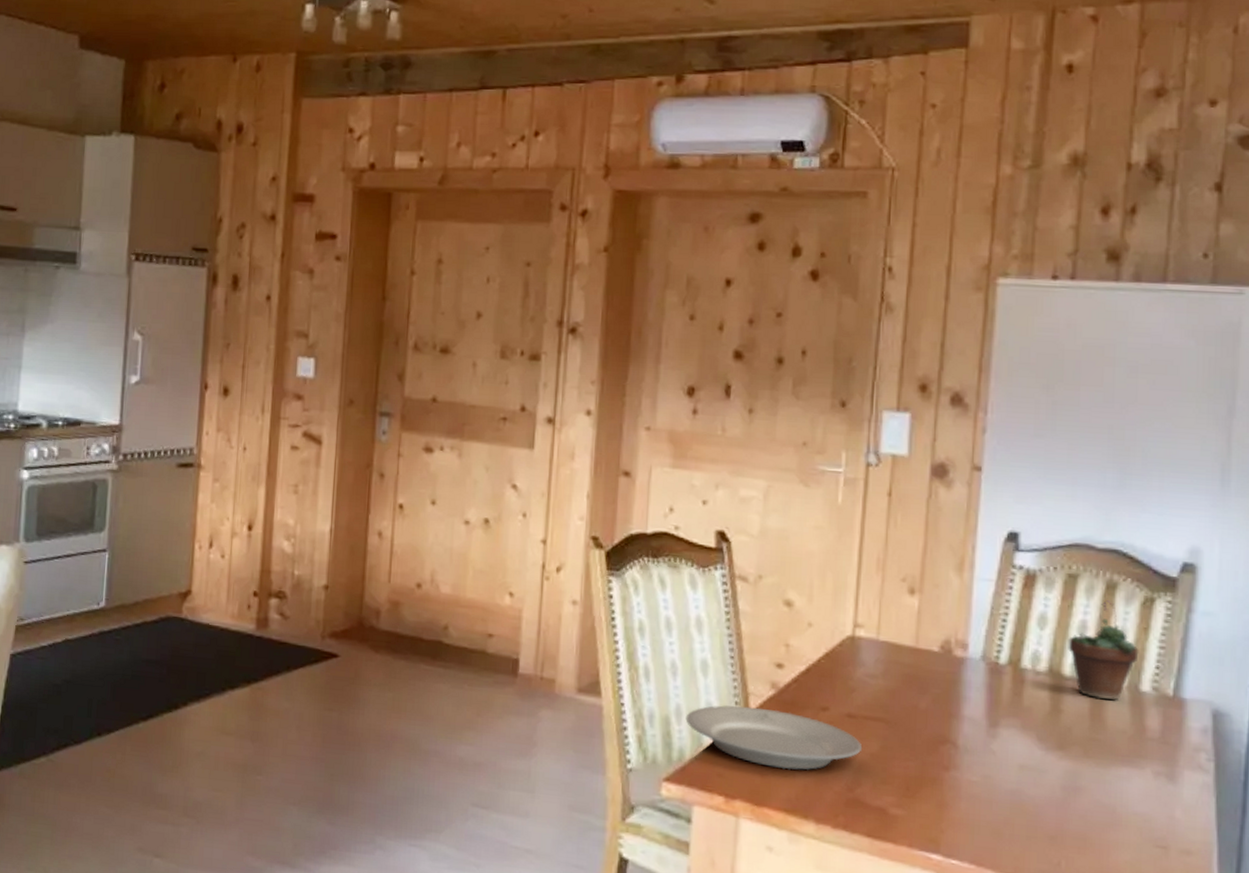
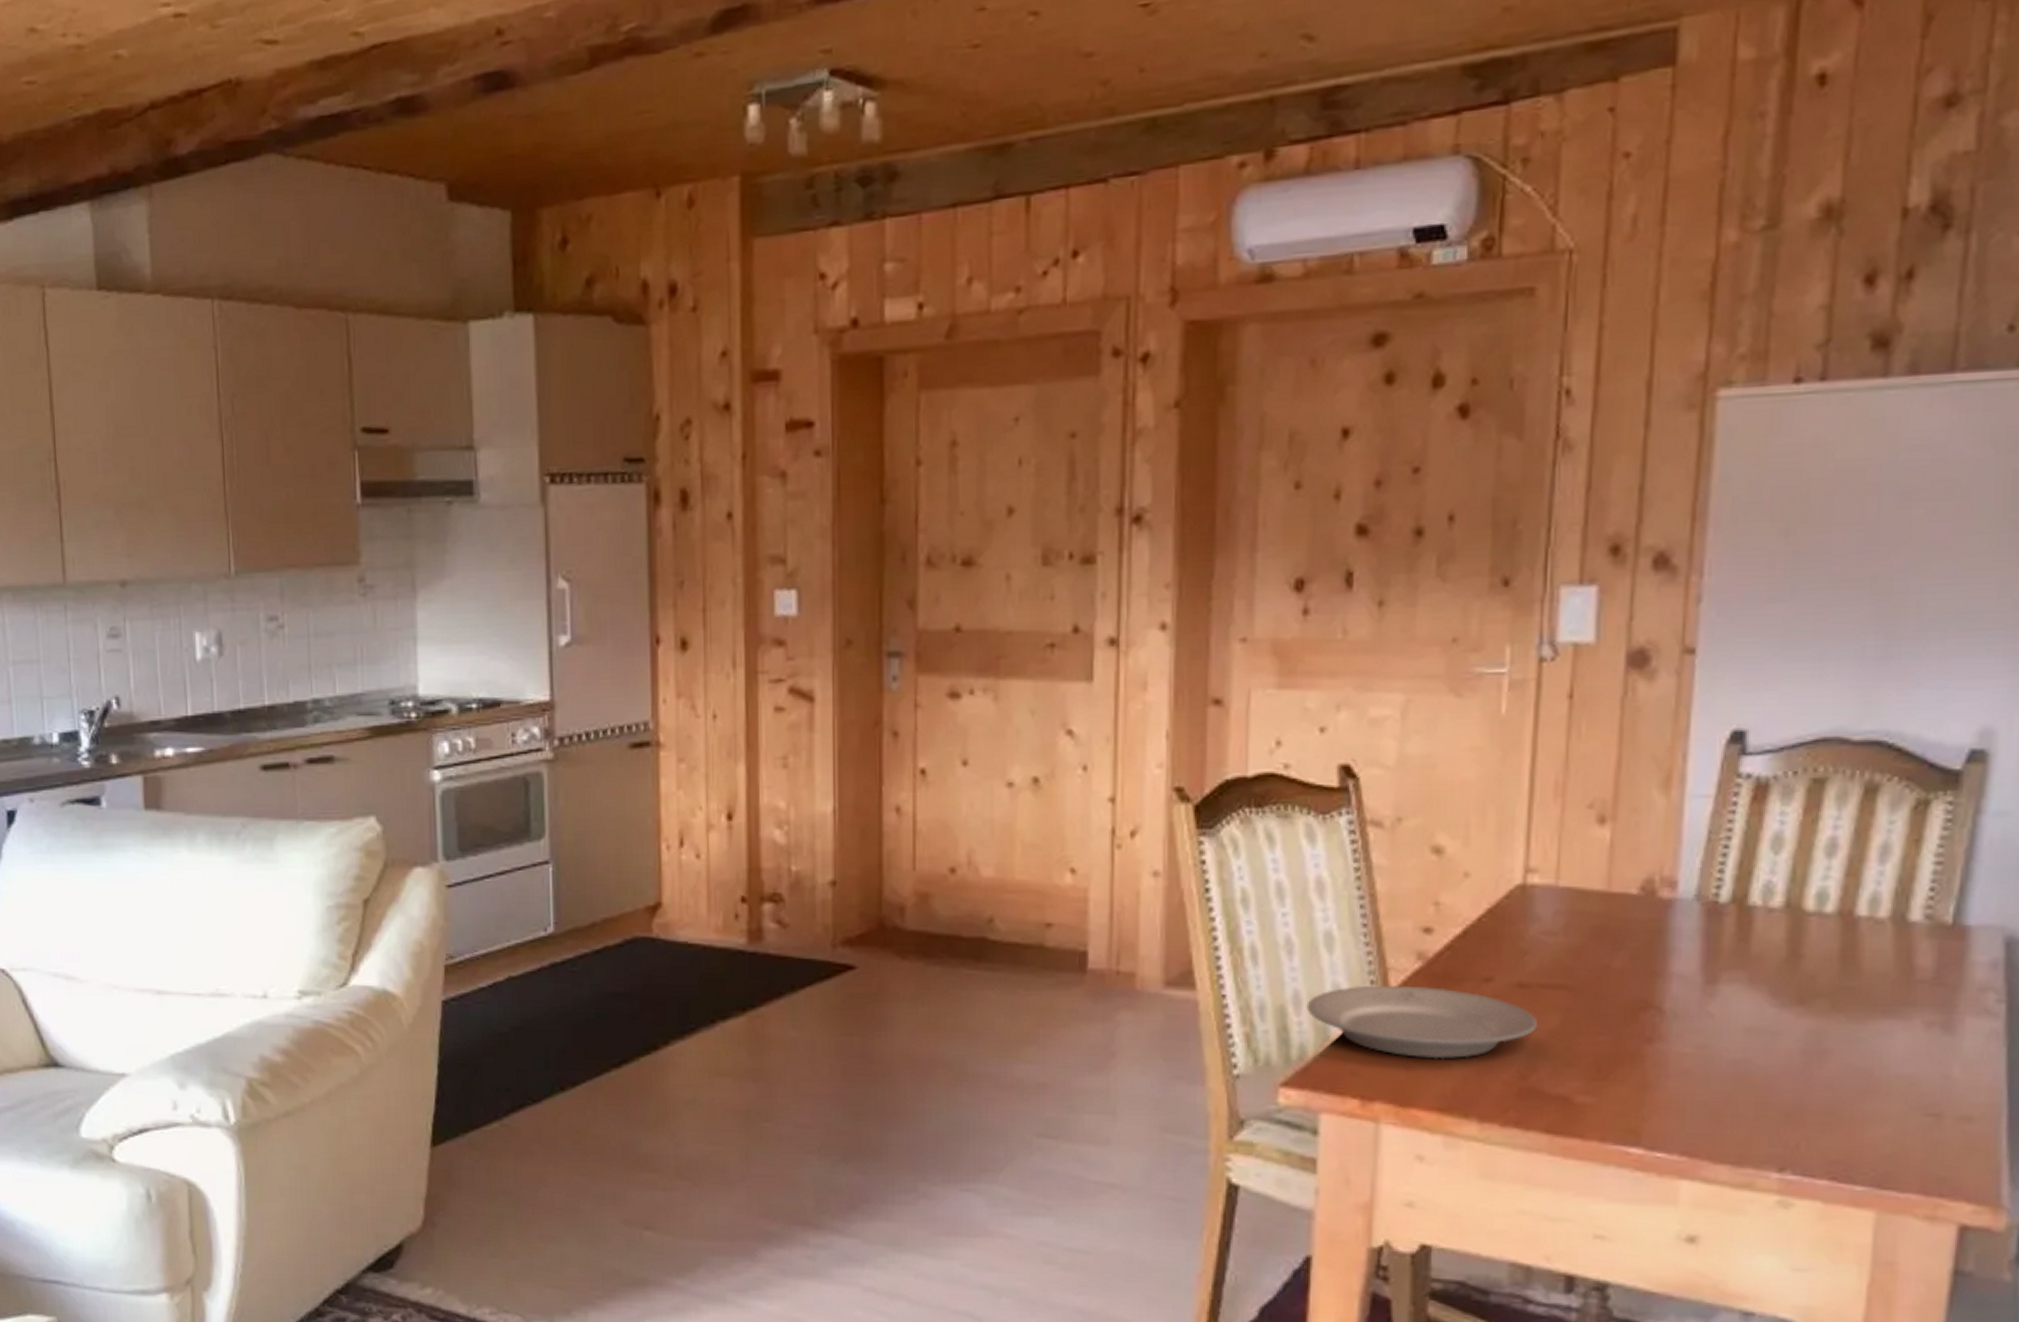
succulent plant: present [1068,600,1139,701] -> none [1811,808,1908,937]

